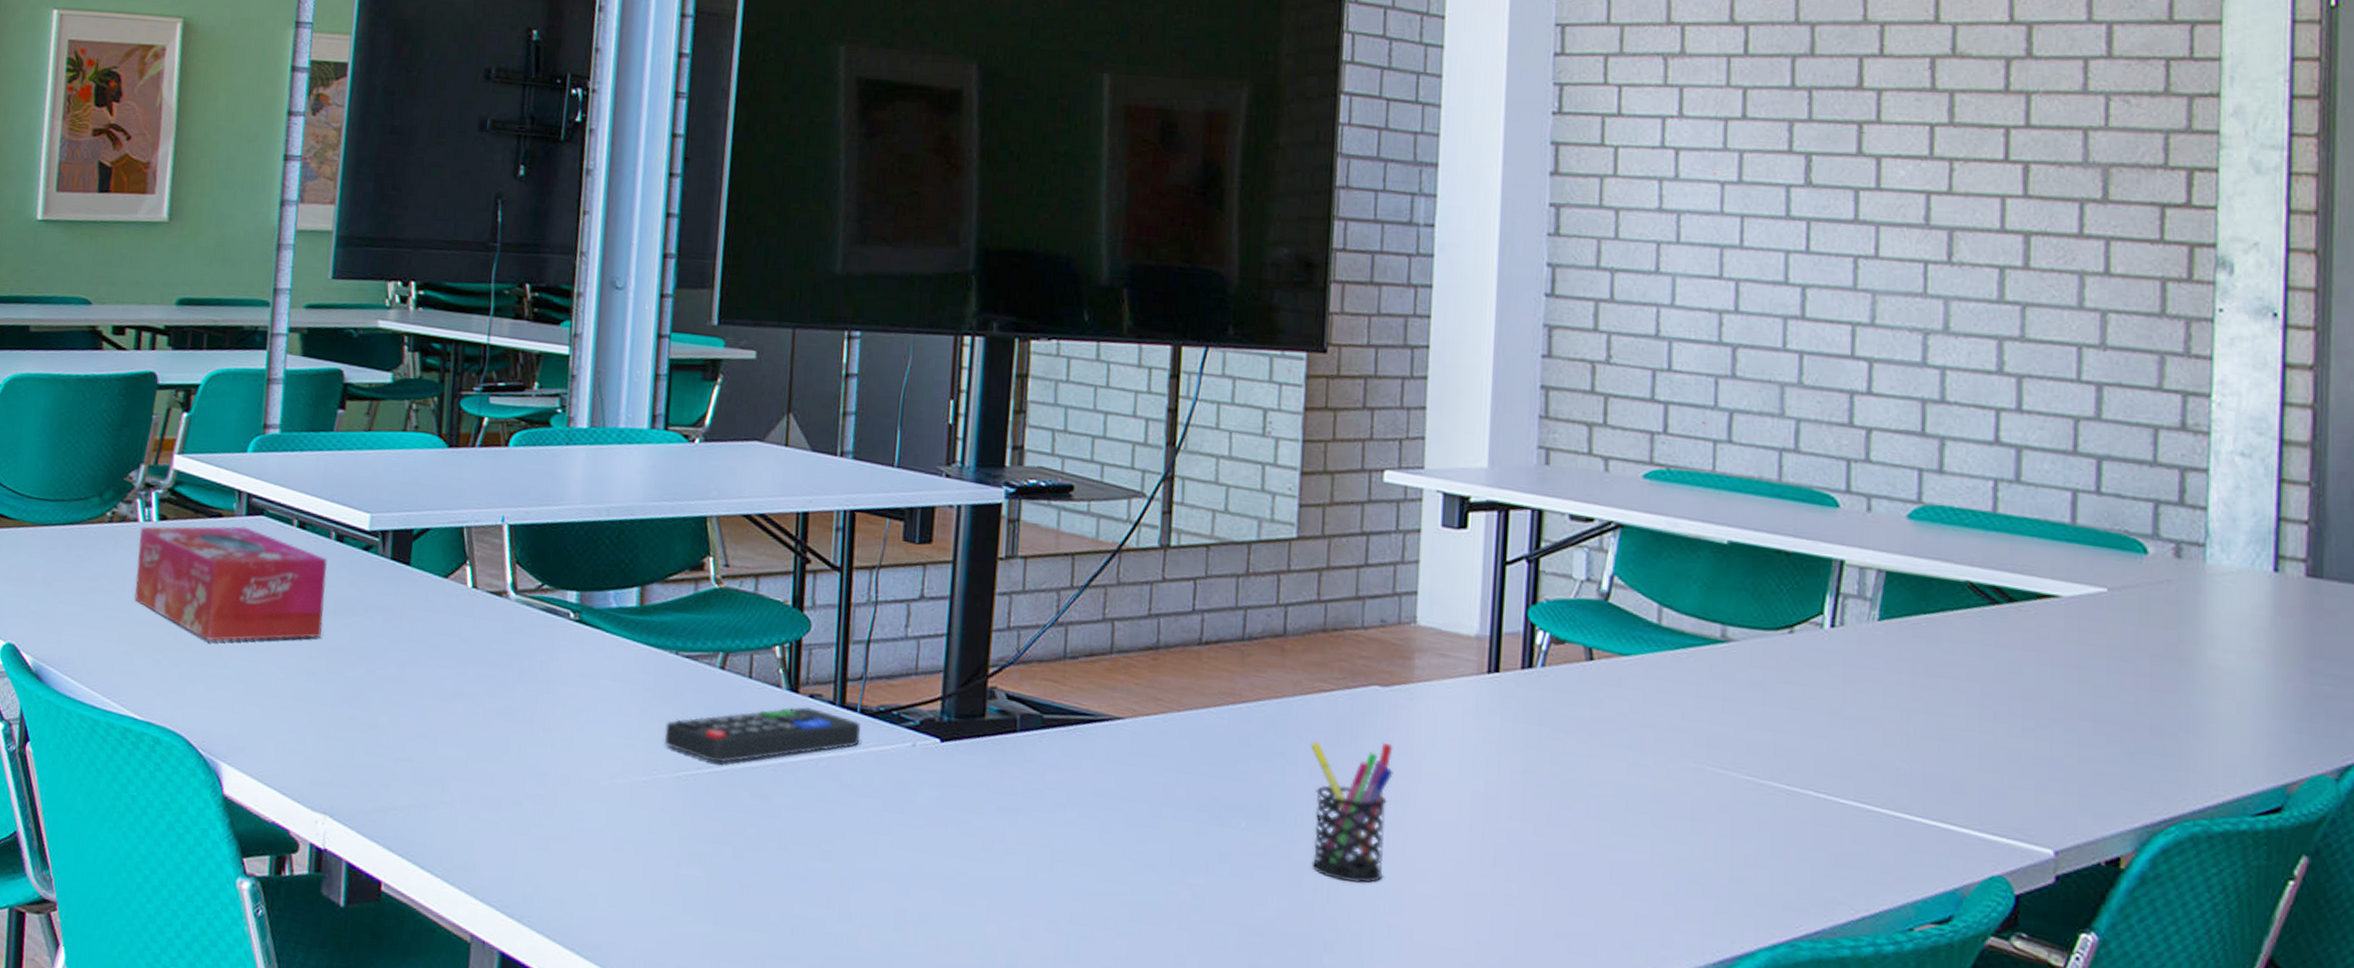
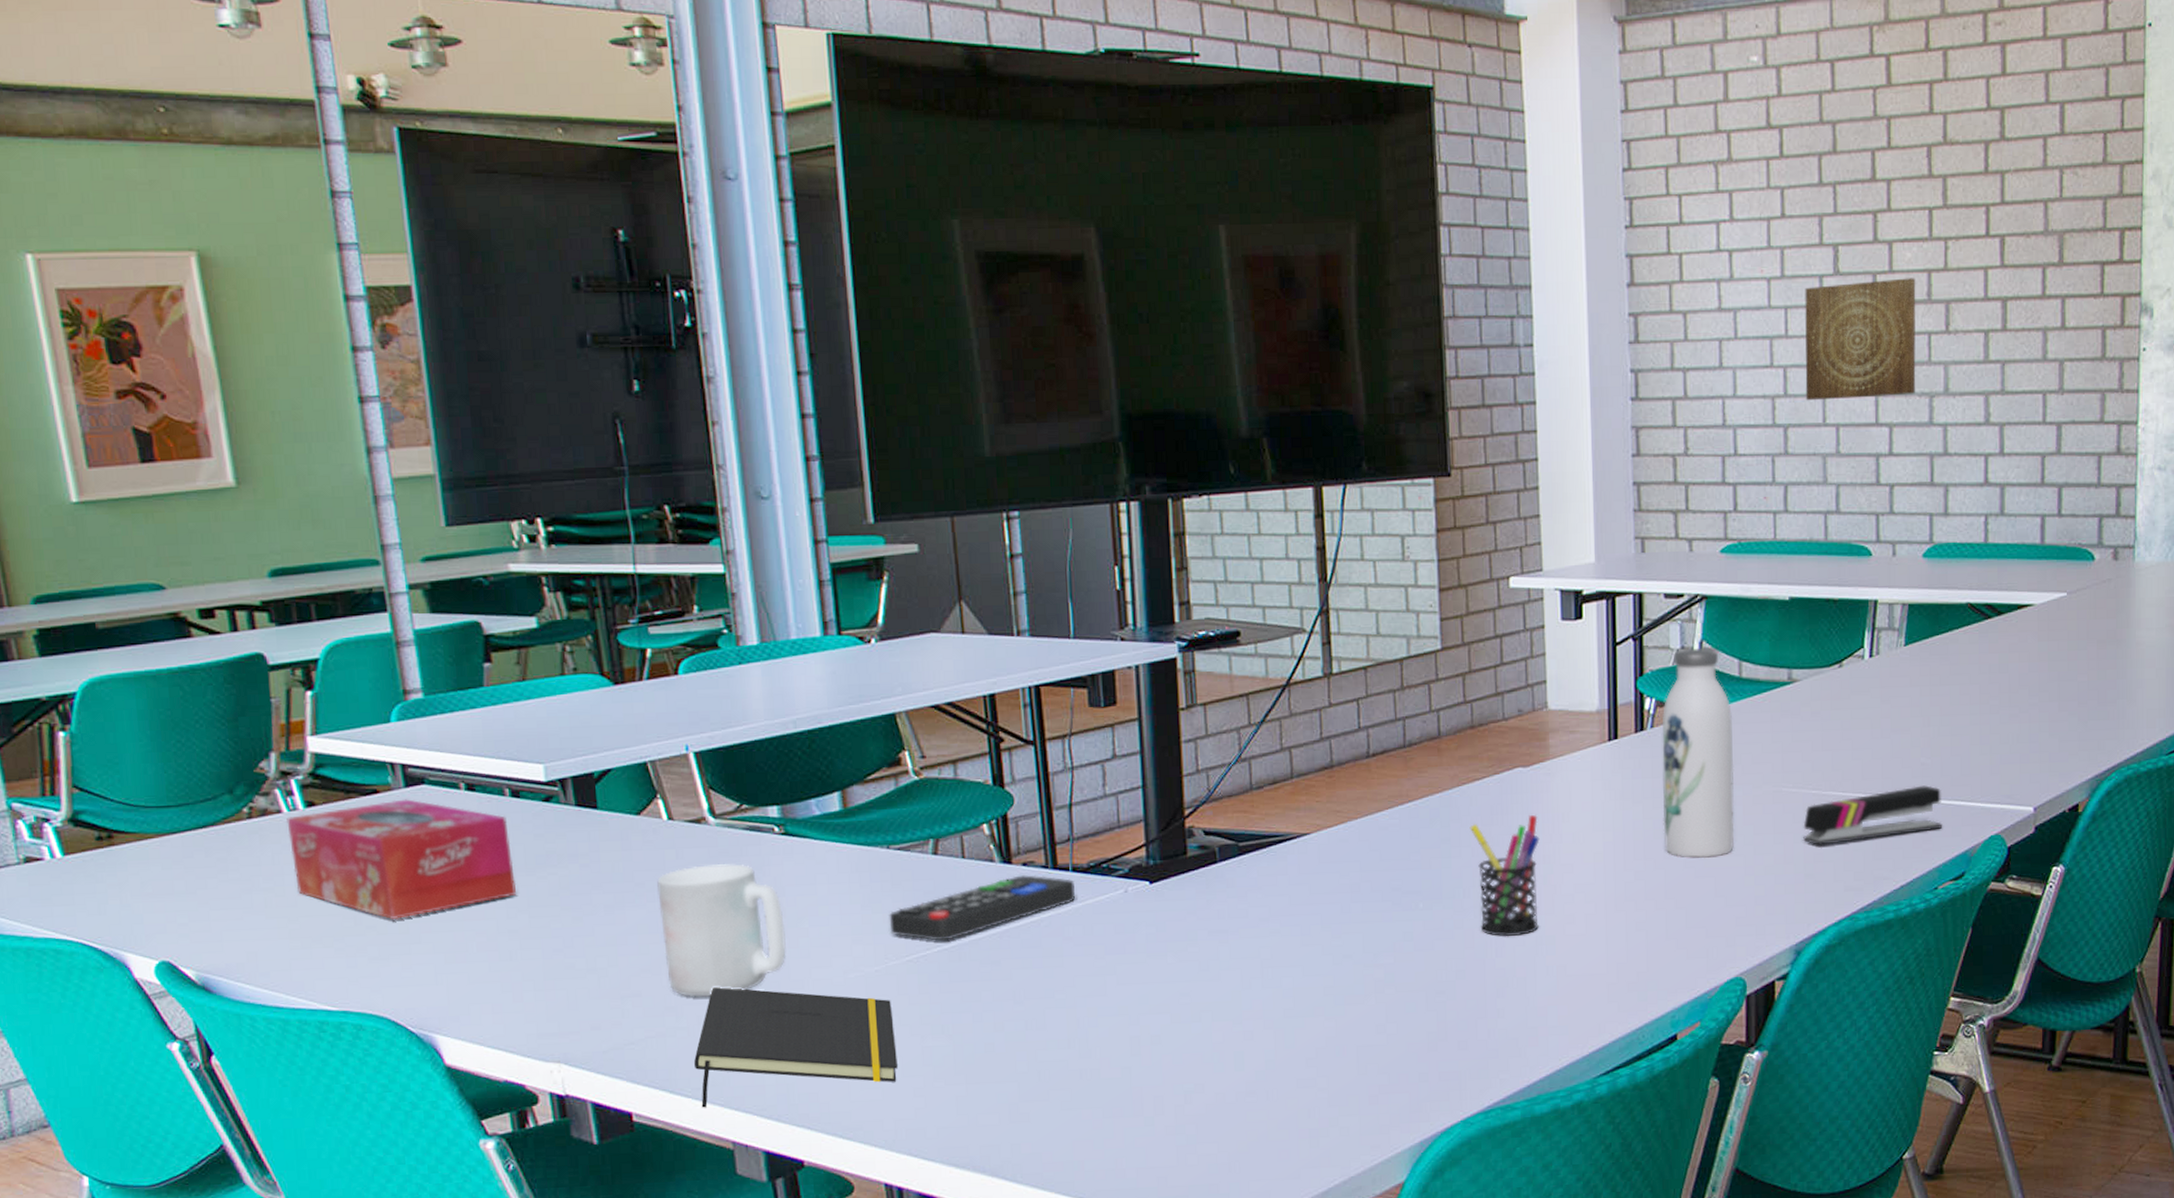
mug: none [442,638,563,776] -> present [657,864,786,997]
notepad: none [448,766,653,906] -> present [694,987,898,1108]
water bottle: none [1548,581,1647,835] -> present [1662,647,1735,859]
stapler: none [1731,793,1924,855] -> present [1803,785,1943,846]
wall art: none [1762,196,1910,328] -> present [1805,278,1916,401]

